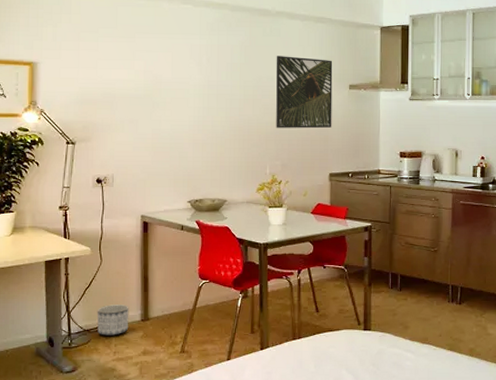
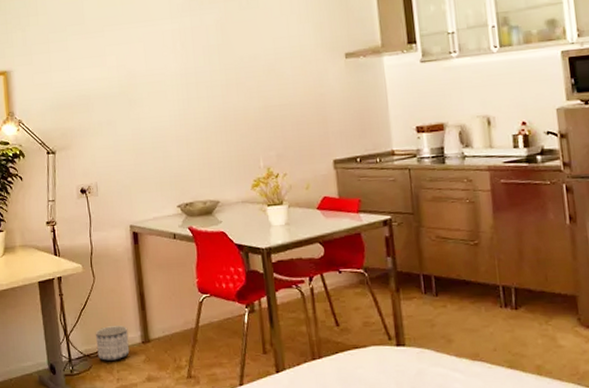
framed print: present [276,56,333,129] -> none [256,27,330,113]

